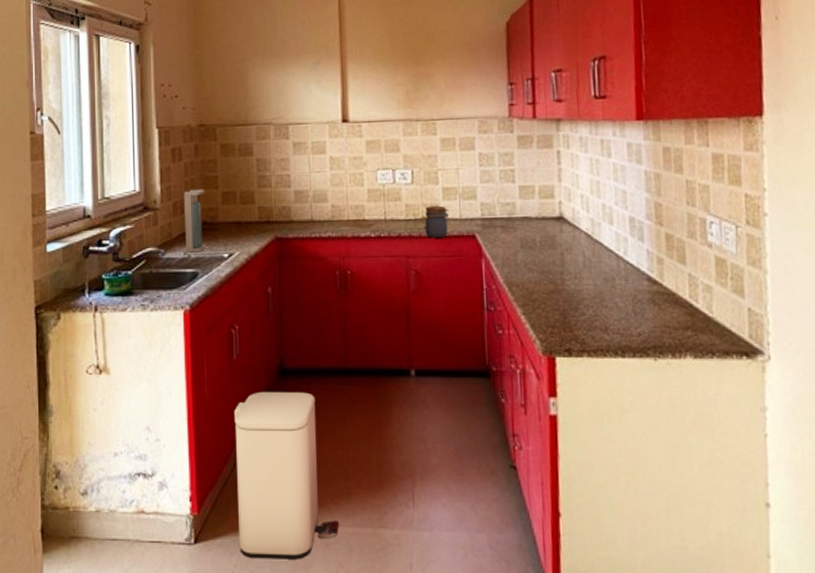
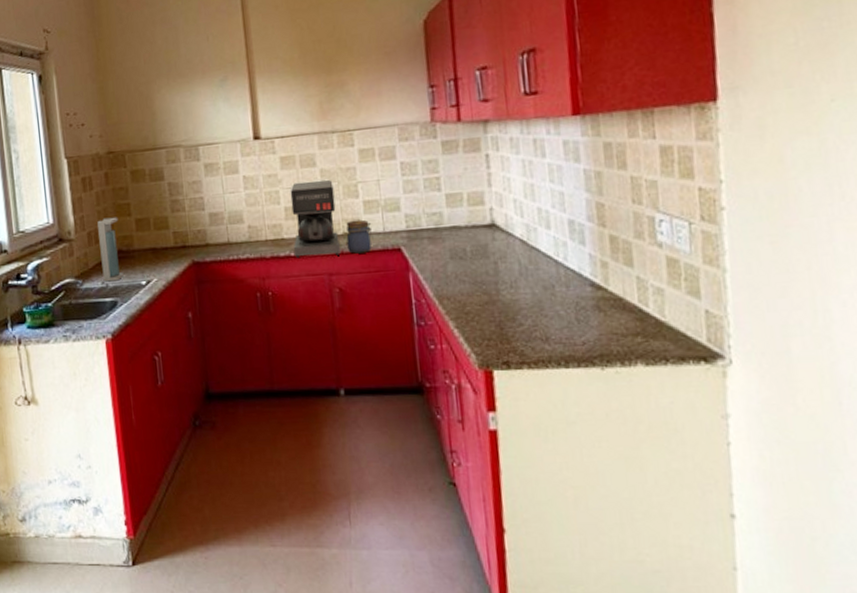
pedal bin: present [234,391,340,560] -> none [162,415,276,579]
coffee maker: none [373,165,418,240] -> present [290,180,340,259]

